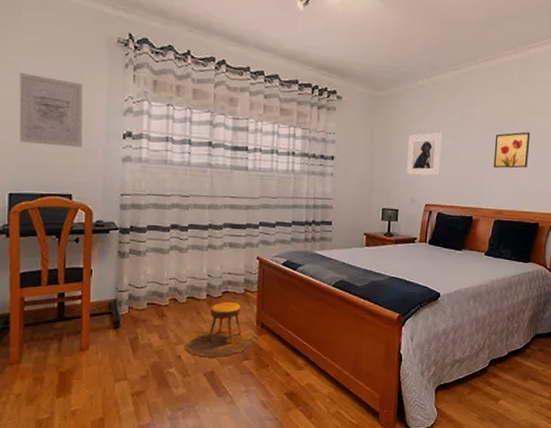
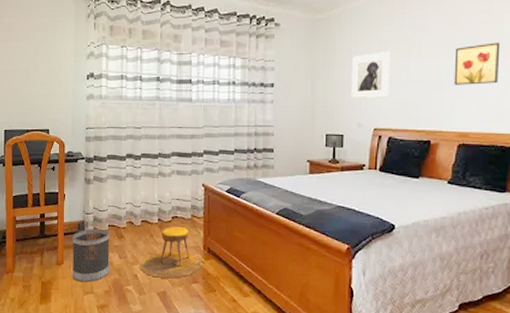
wall art: present [19,73,83,148] -> none [11,31,56,89]
wastebasket: none [100,307,148,369] -> present [72,228,110,283]

